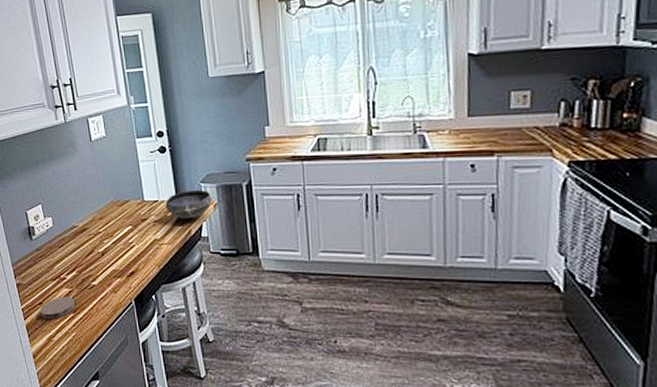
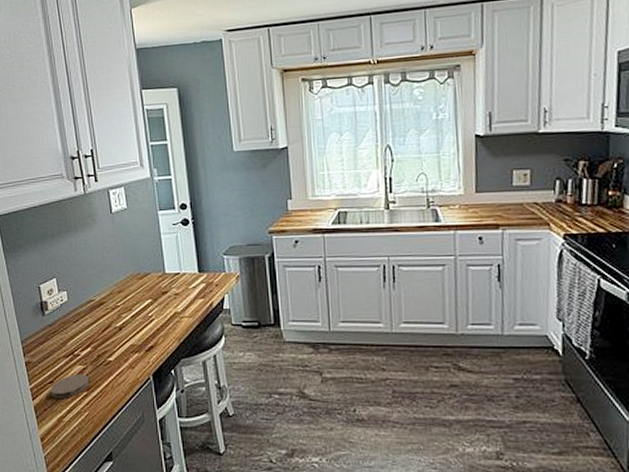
bowl: present [165,190,212,219] -> none [187,263,235,292]

